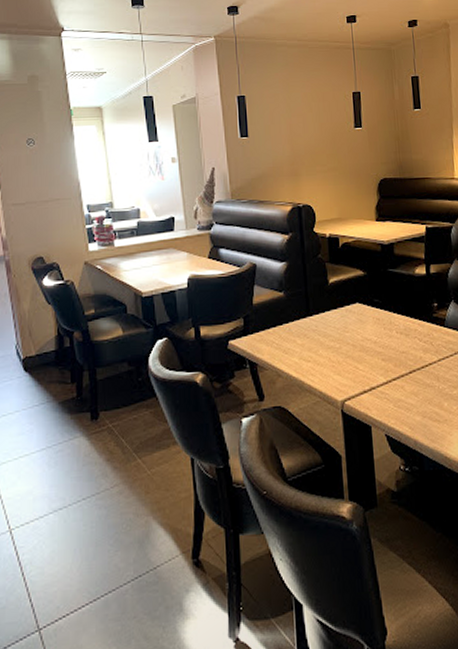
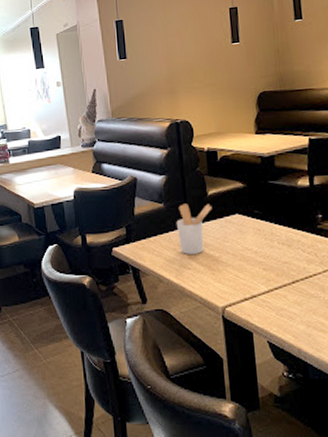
utensil holder: none [296,292,333,347] -> present [176,204,213,255]

